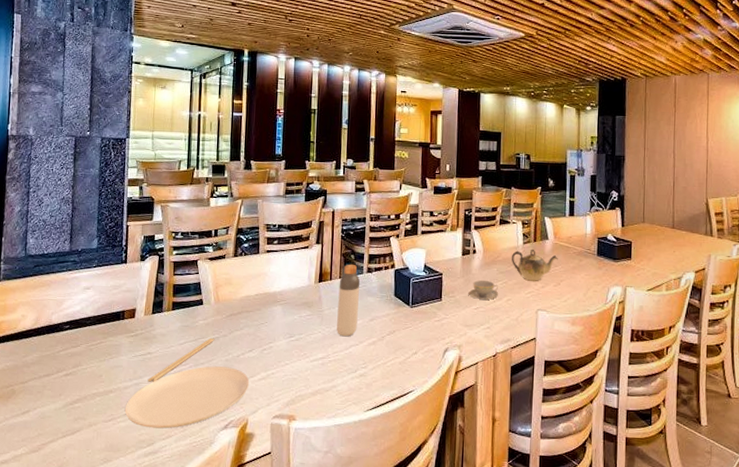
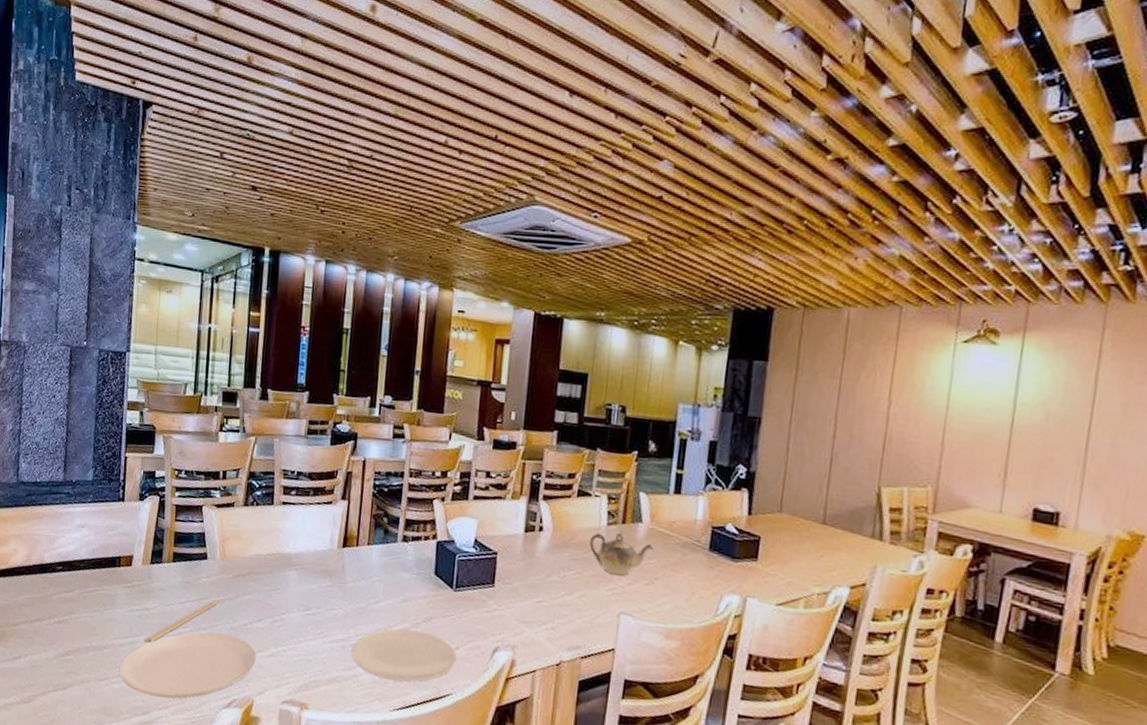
plate: none [330,342,416,386] -> present [351,629,457,682]
bottle: present [337,264,360,337] -> none [361,528,393,618]
teacup: present [468,280,499,300] -> none [529,566,570,593]

